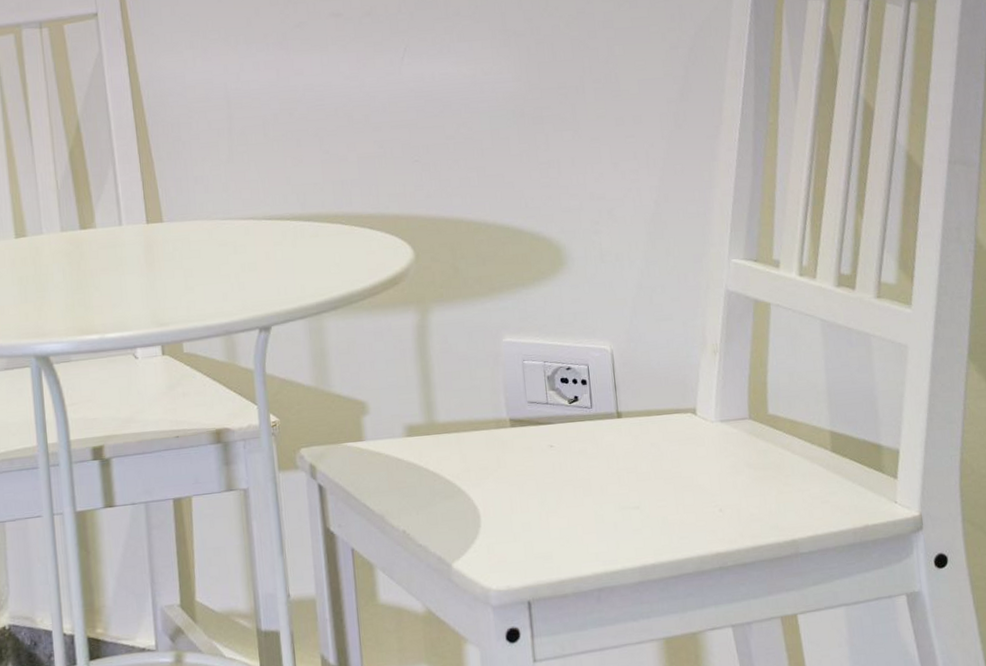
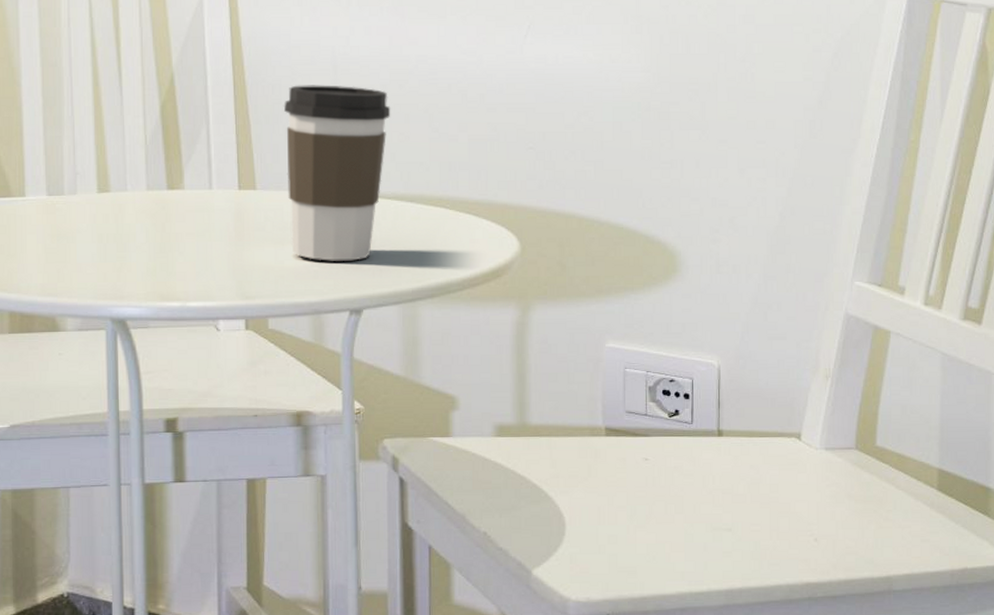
coffee cup: none [183,118,284,284] -> present [283,85,391,261]

